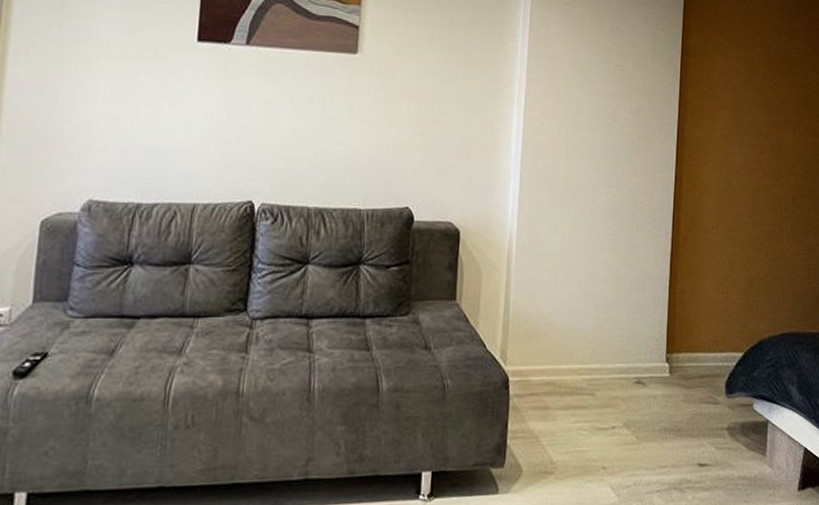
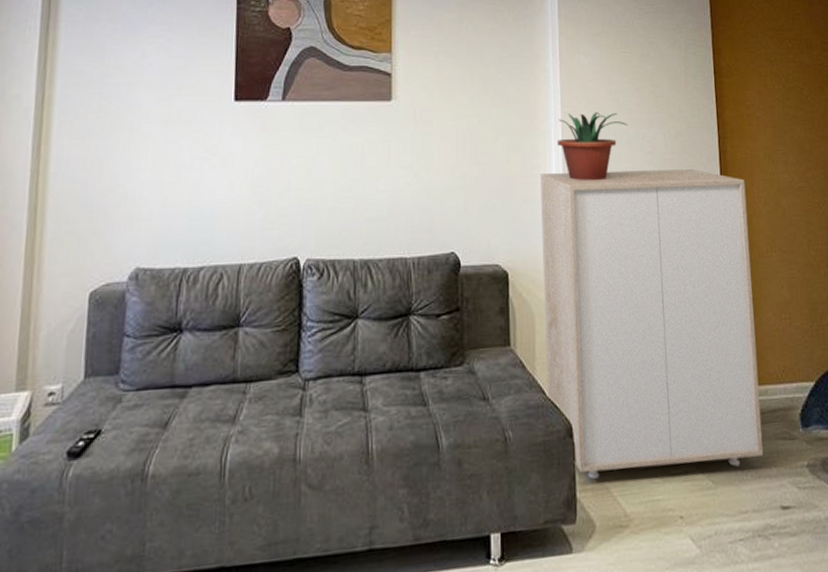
storage cabinet: none [488,137,699,428] -> present [540,169,764,479]
potted plant: none [519,80,591,149] -> present [556,112,628,181]

